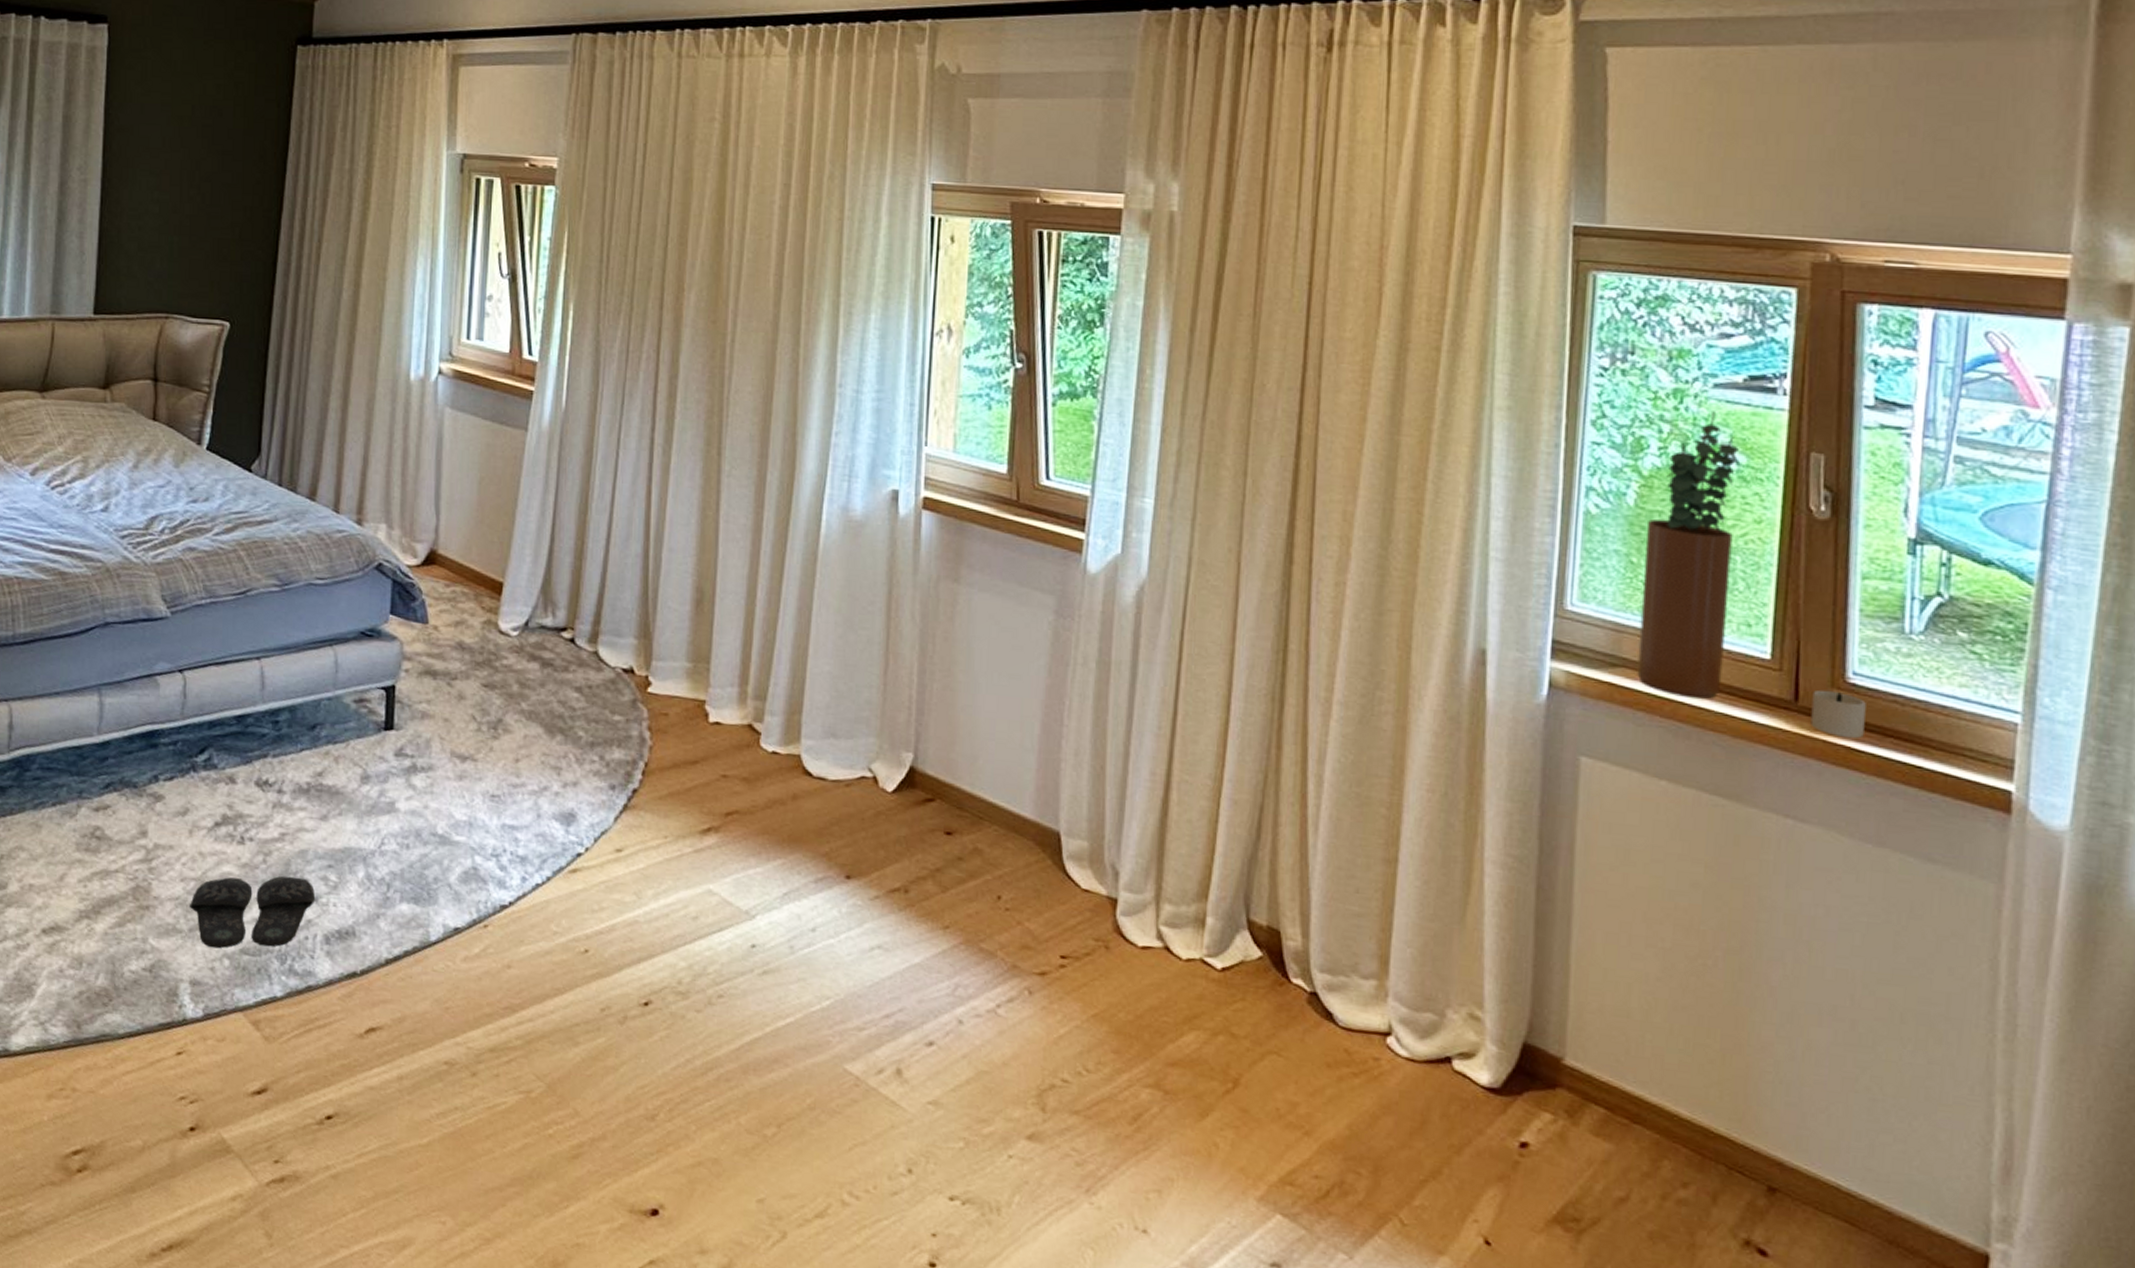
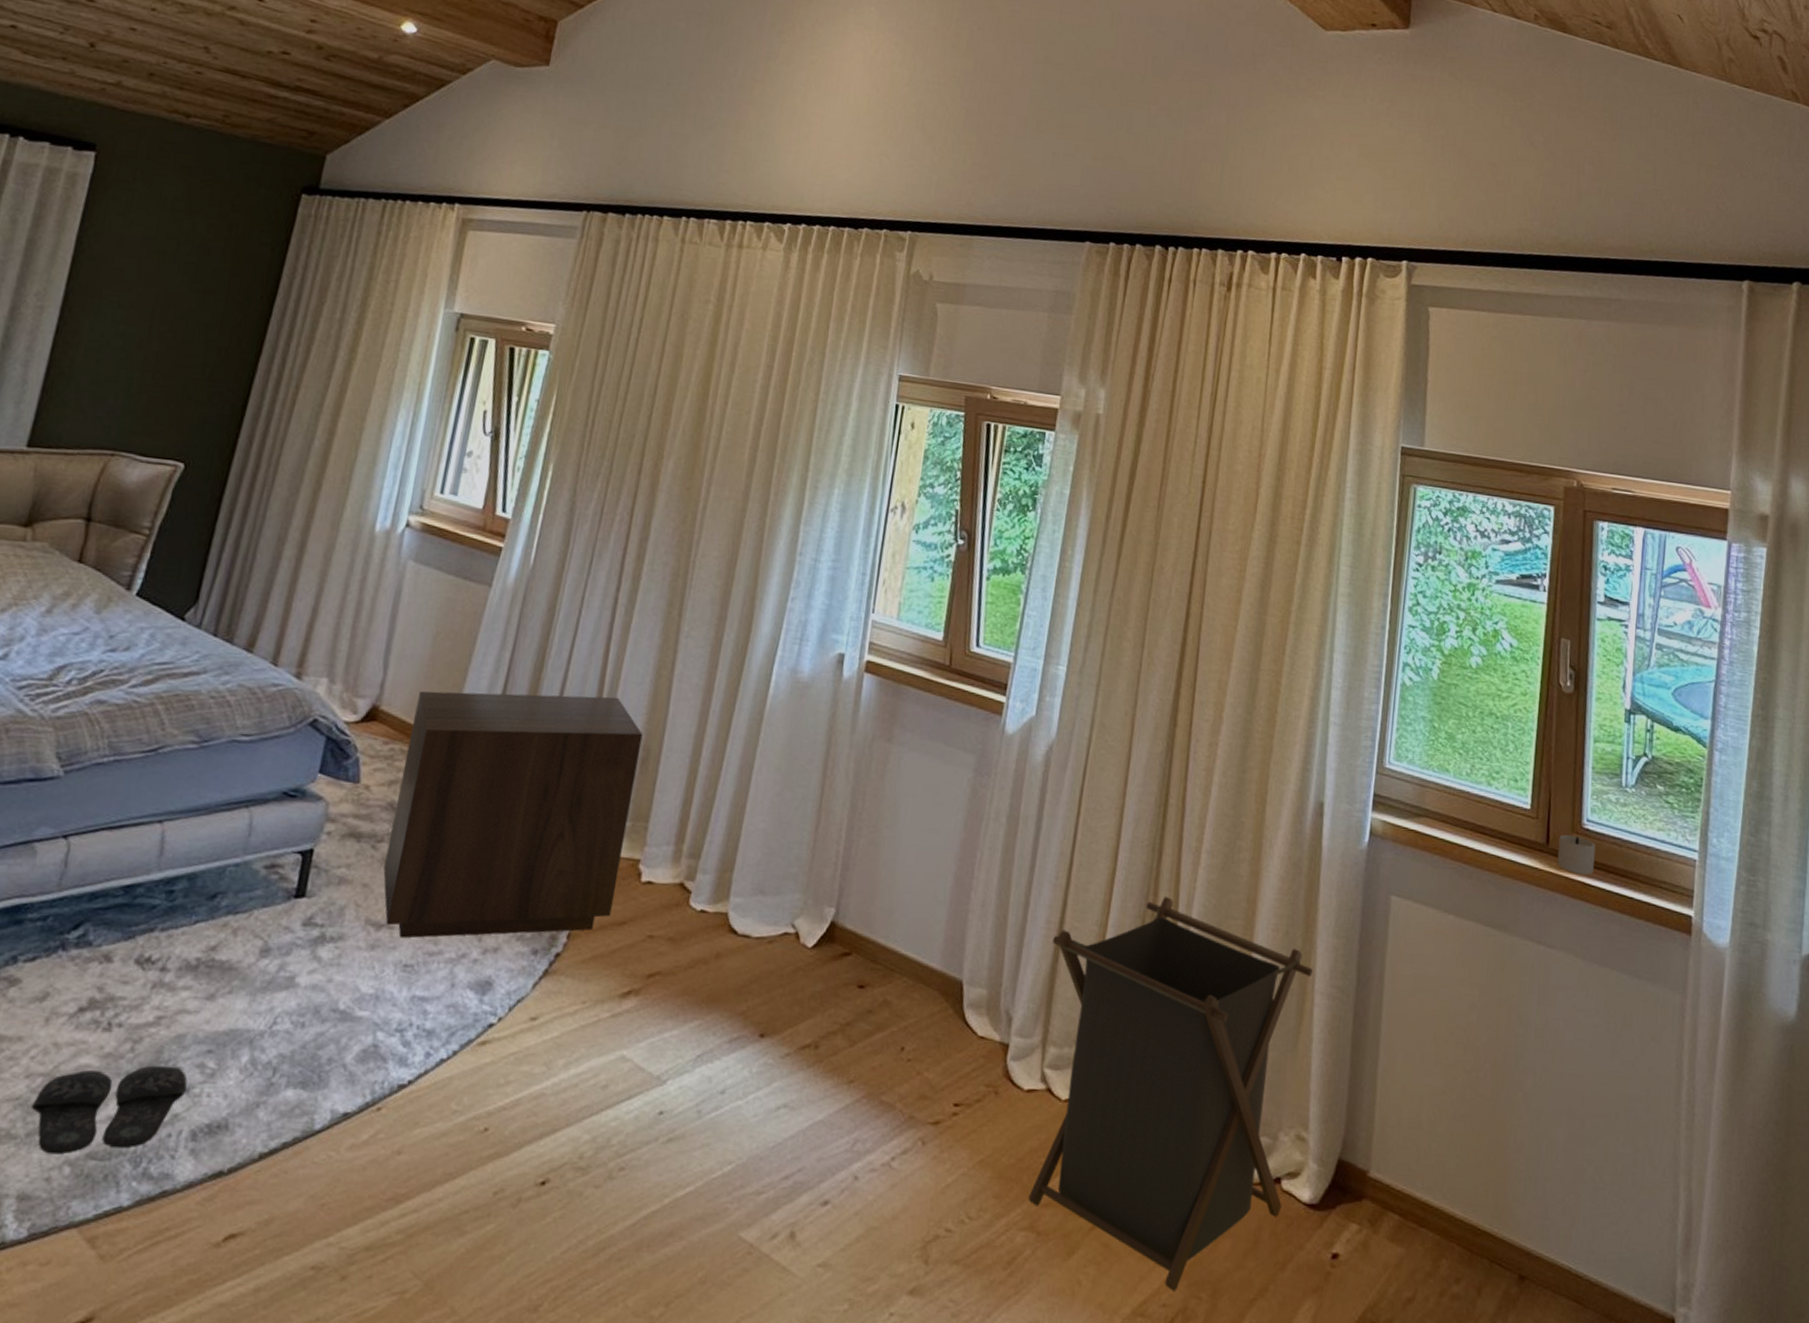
nightstand: none [461,535,694,770] -> present [383,691,643,938]
laundry basket: none [1151,749,1480,1164] -> present [1028,895,1313,1292]
vase: present [1637,411,1739,700] -> none [1435,602,1512,845]

